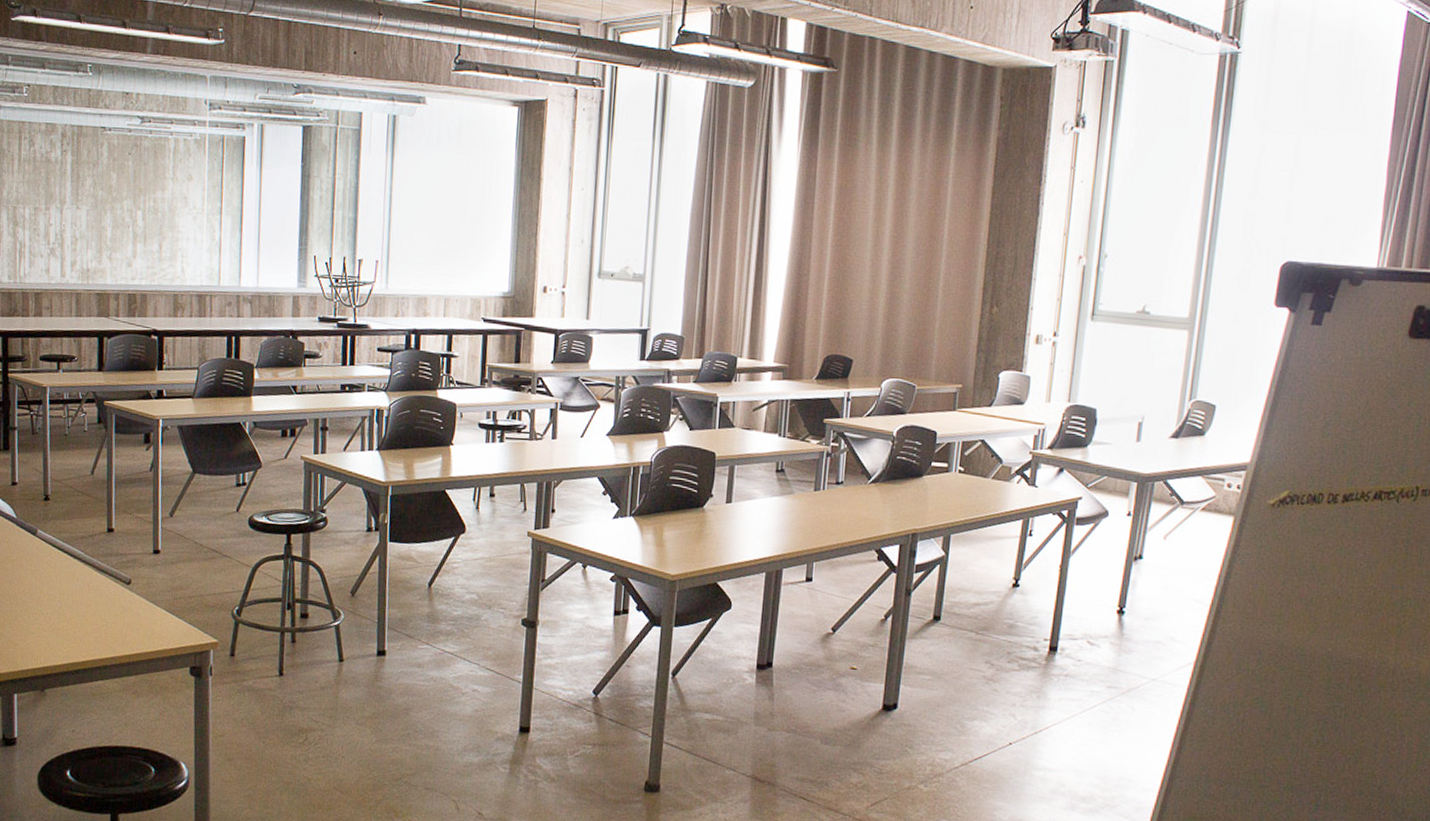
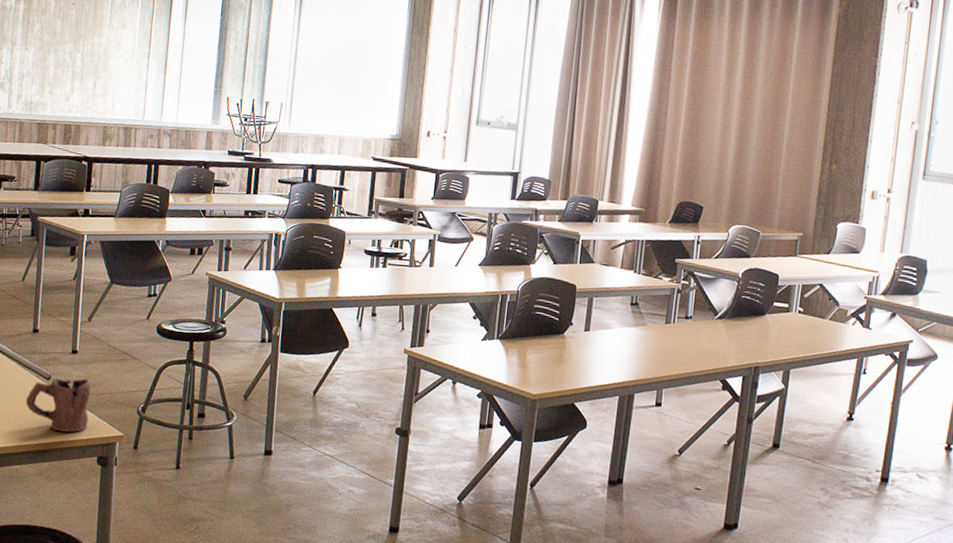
mug: none [104,581,178,642] -> present [25,377,91,433]

